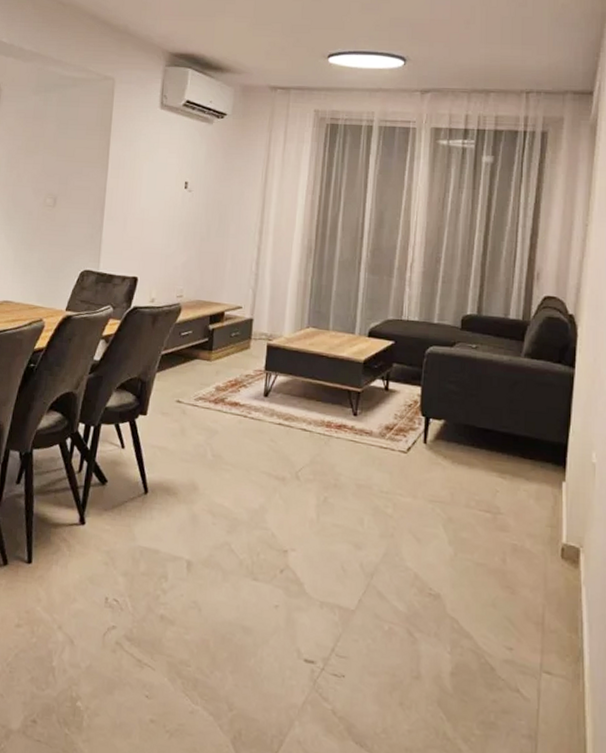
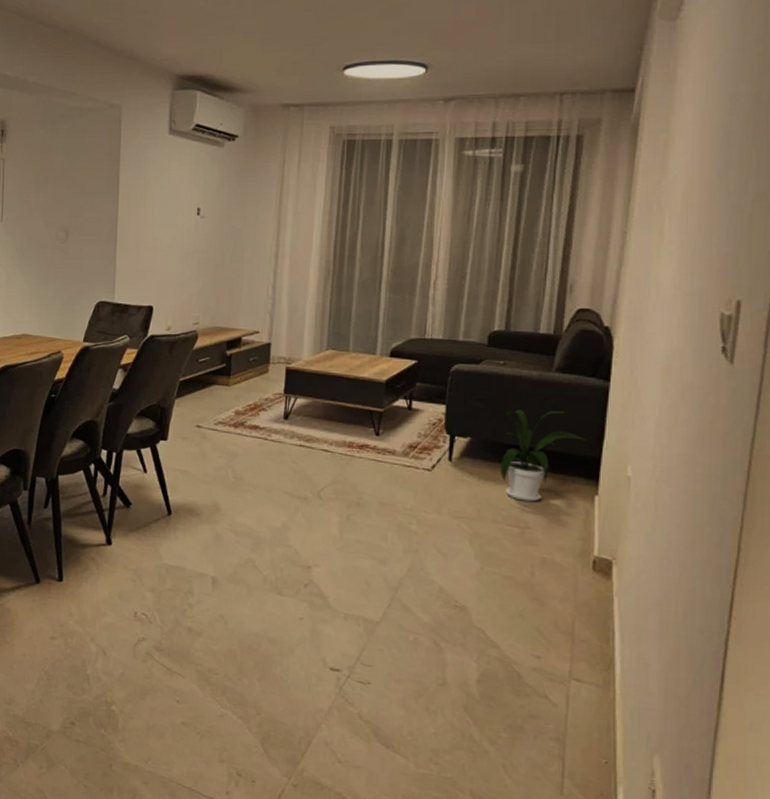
house plant: none [473,393,554,487] -> present [500,409,586,502]

